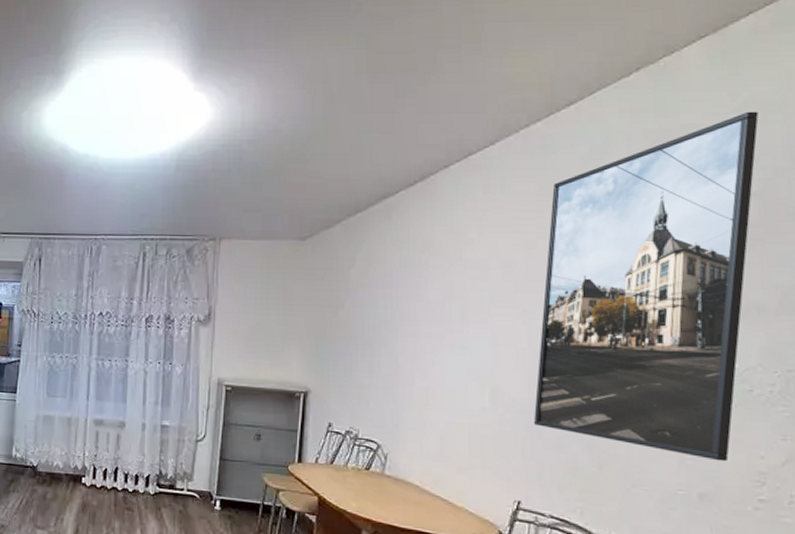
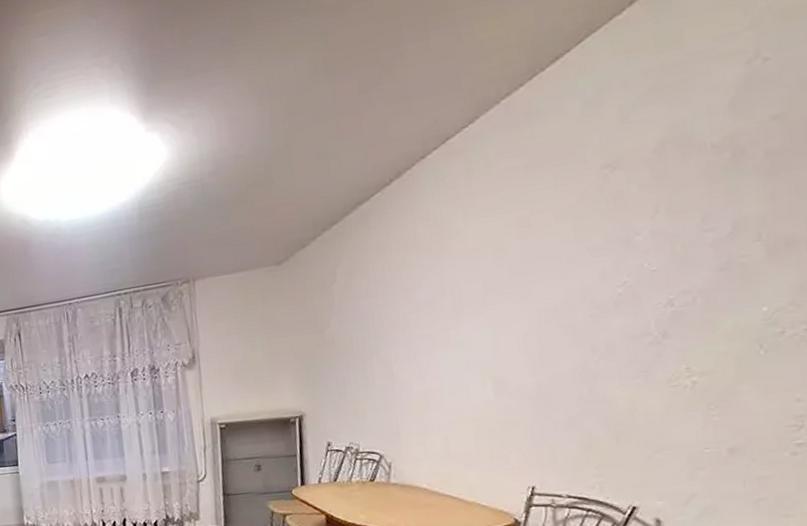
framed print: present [534,111,759,462] -> none [541,21,779,412]

